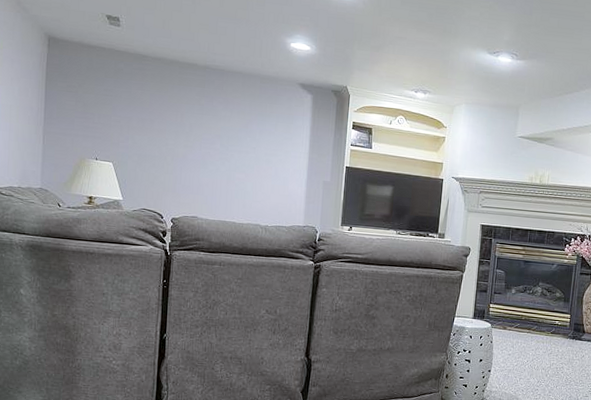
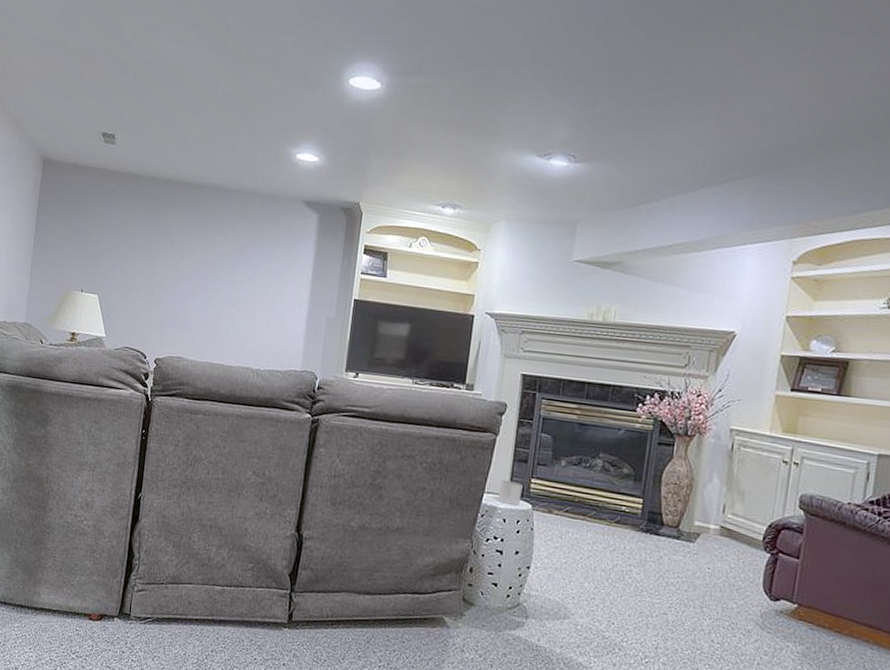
mug: none [465,306,484,326] -> present [497,480,523,507]

